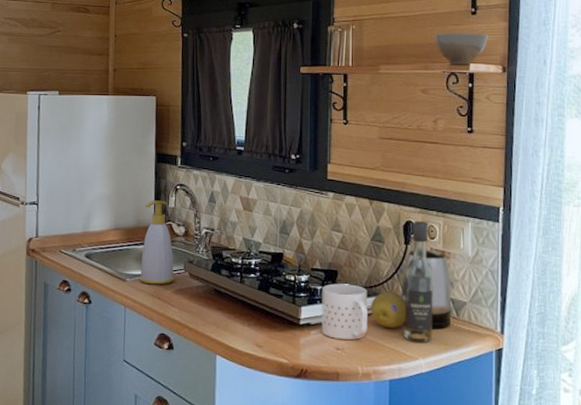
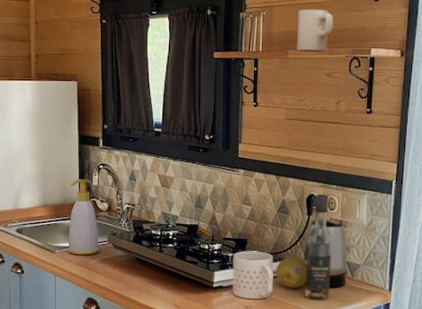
cup: none [388,22,428,67] -> present [296,9,333,52]
bowl: present [434,33,488,67] -> none [339,19,389,51]

